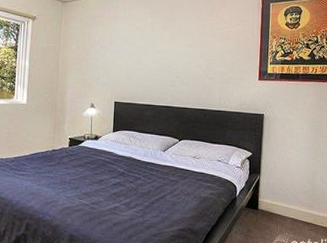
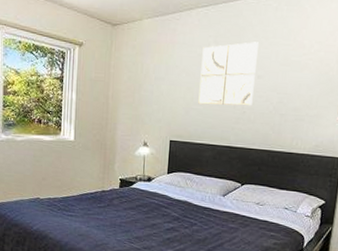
wall art: none [139,17,188,71] -> present [198,42,259,106]

